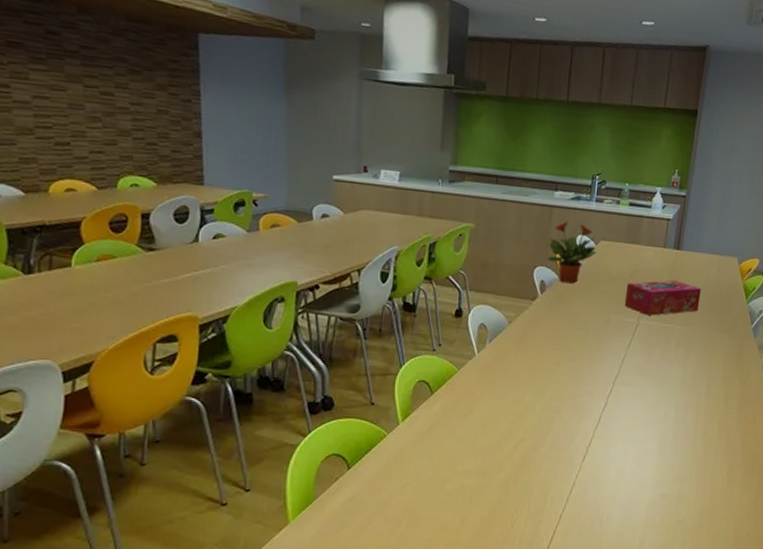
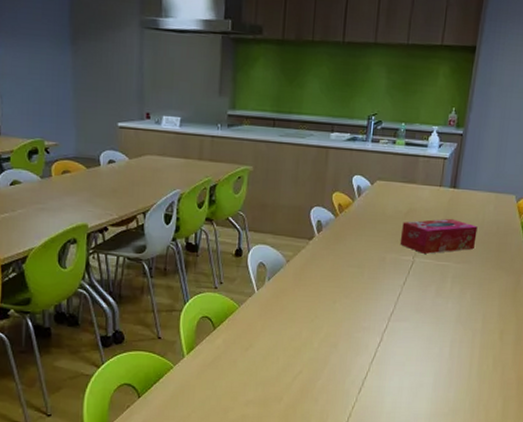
potted plant: present [547,221,597,284] -> none [323,162,373,224]

